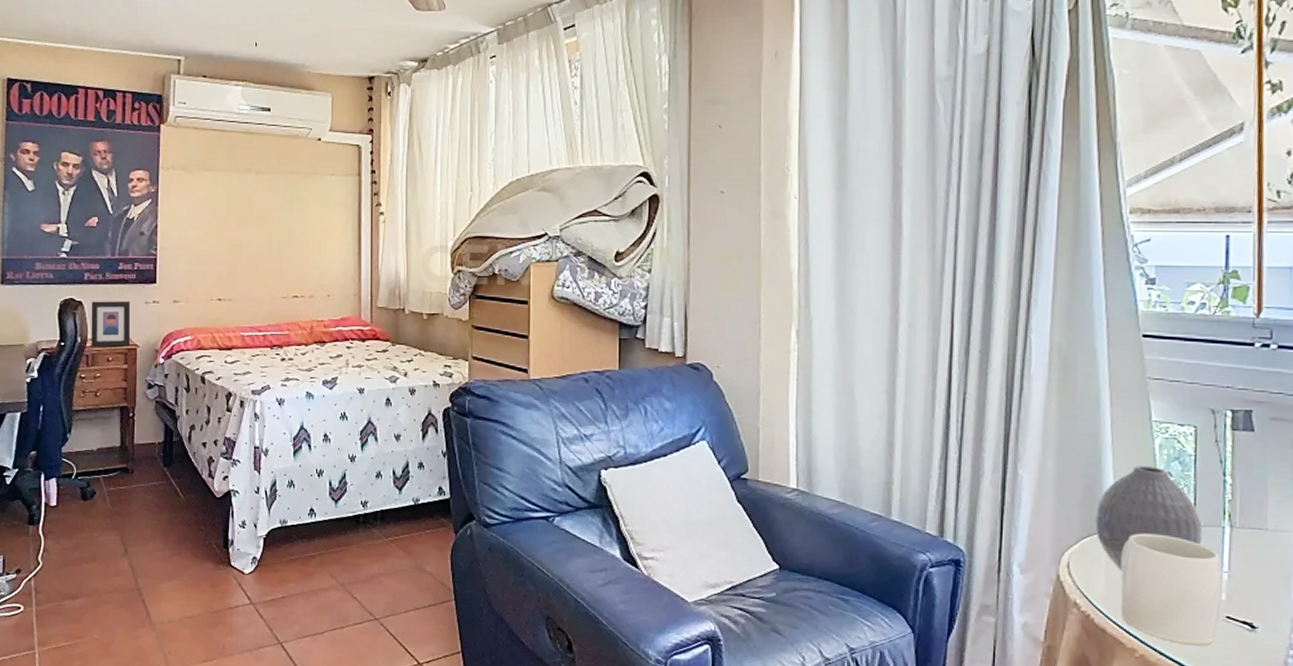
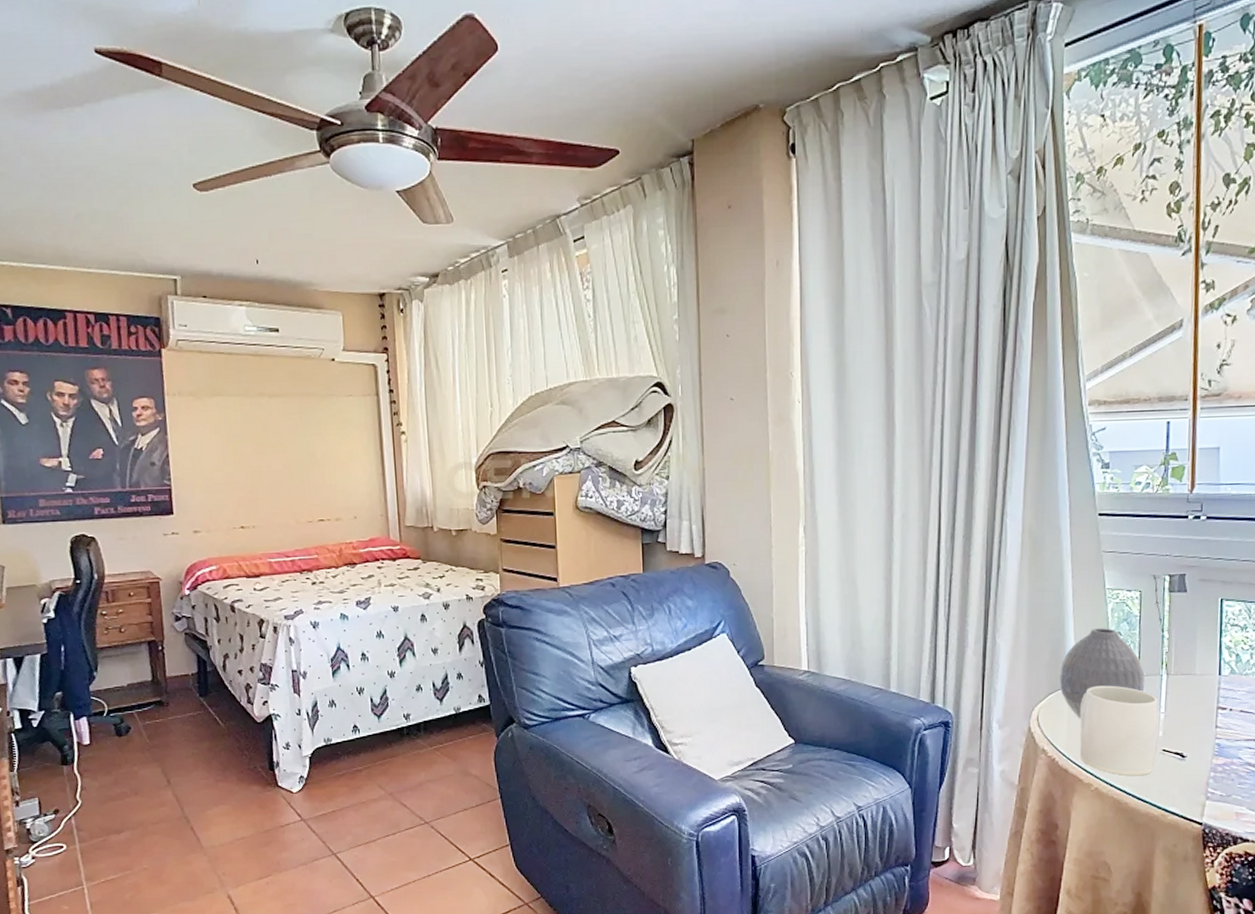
picture frame: present [91,301,131,348] -> none [105,535,151,583]

